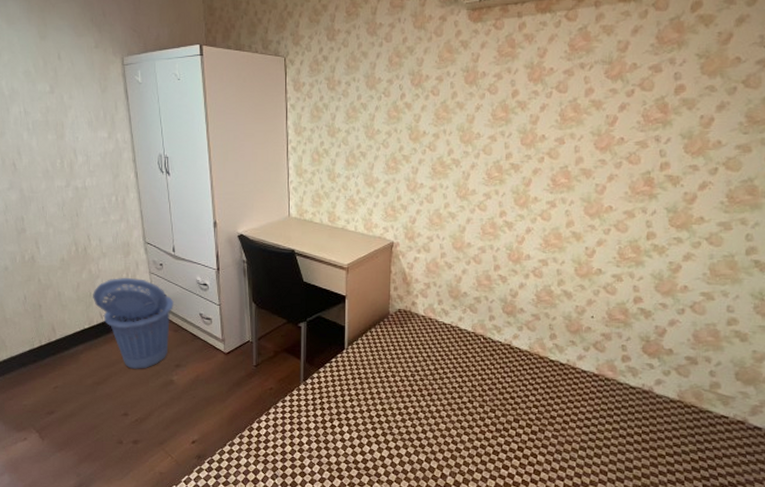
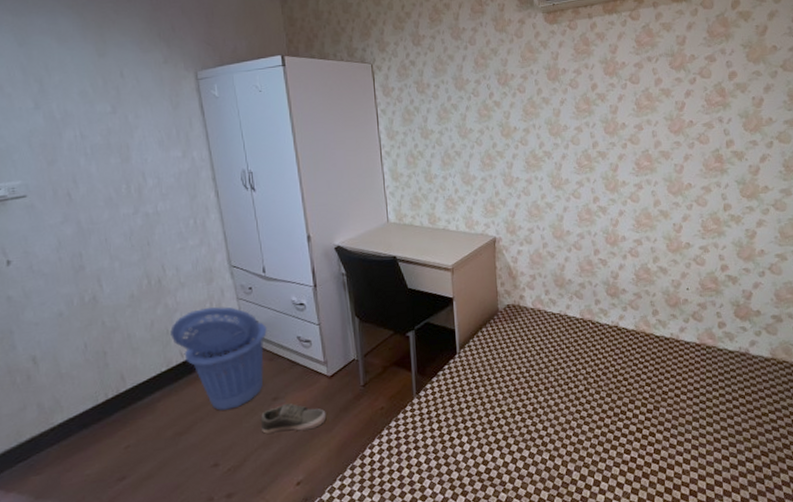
shoe: none [164,371,221,398] -> present [260,403,327,434]

